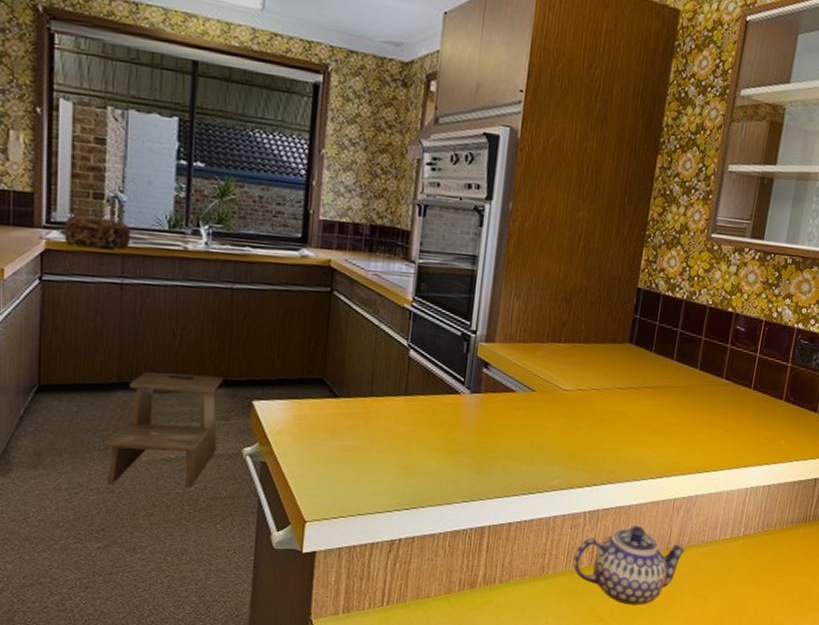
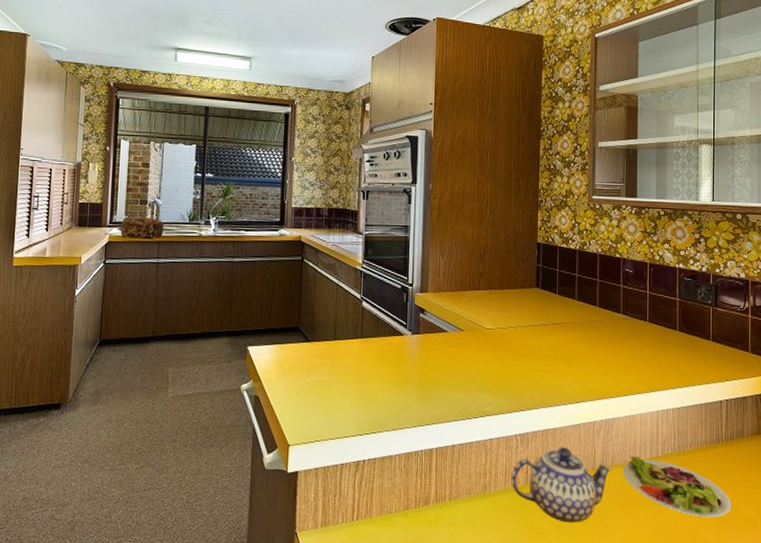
step stool: present [106,372,223,488] -> none [144,327,226,418]
salad plate: none [699,536,807,599] -> present [623,456,732,518]

